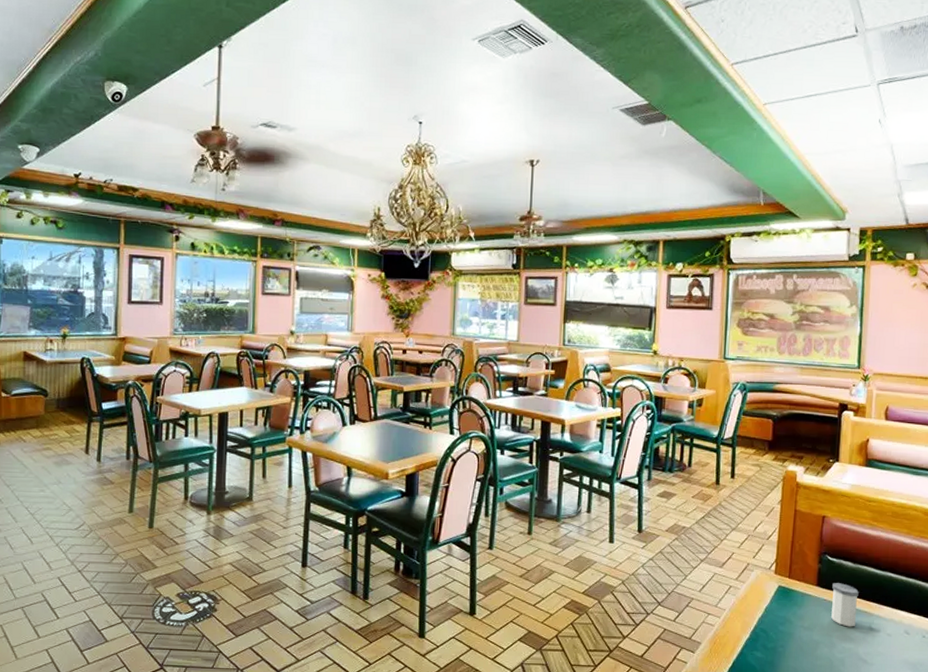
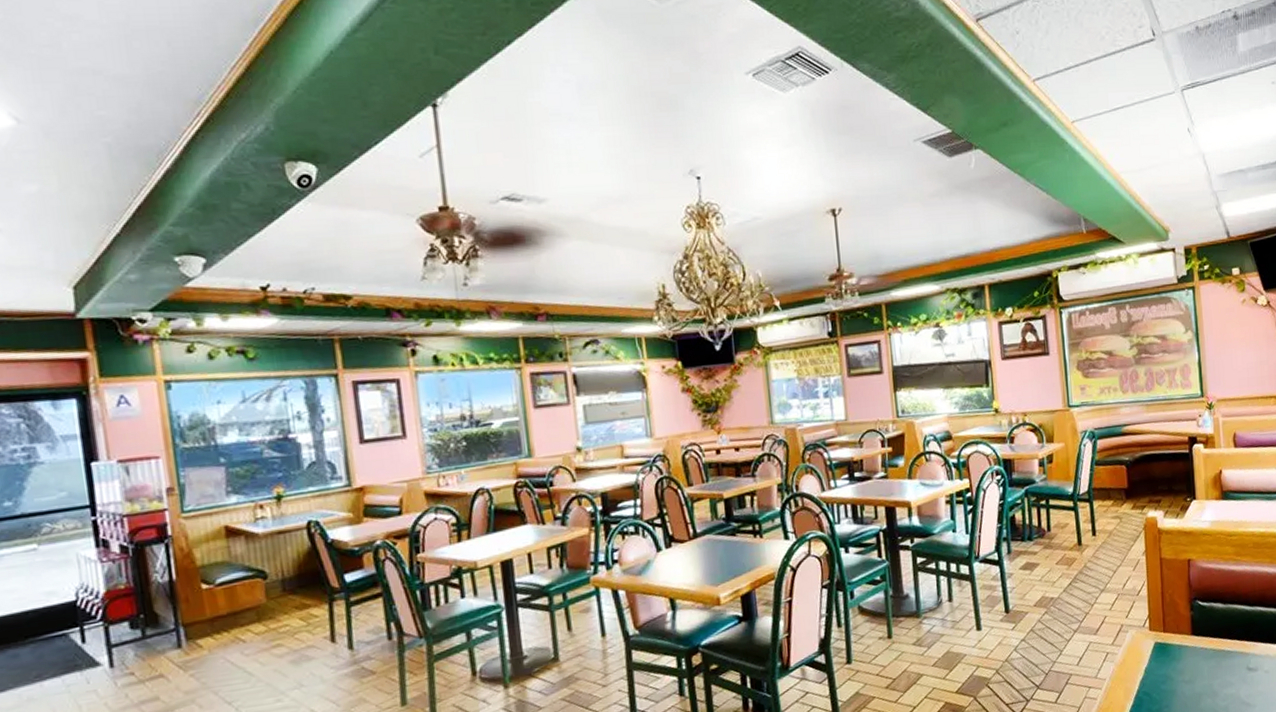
salt shaker: present [831,583,859,627] -> none [1206,627,1234,672]

